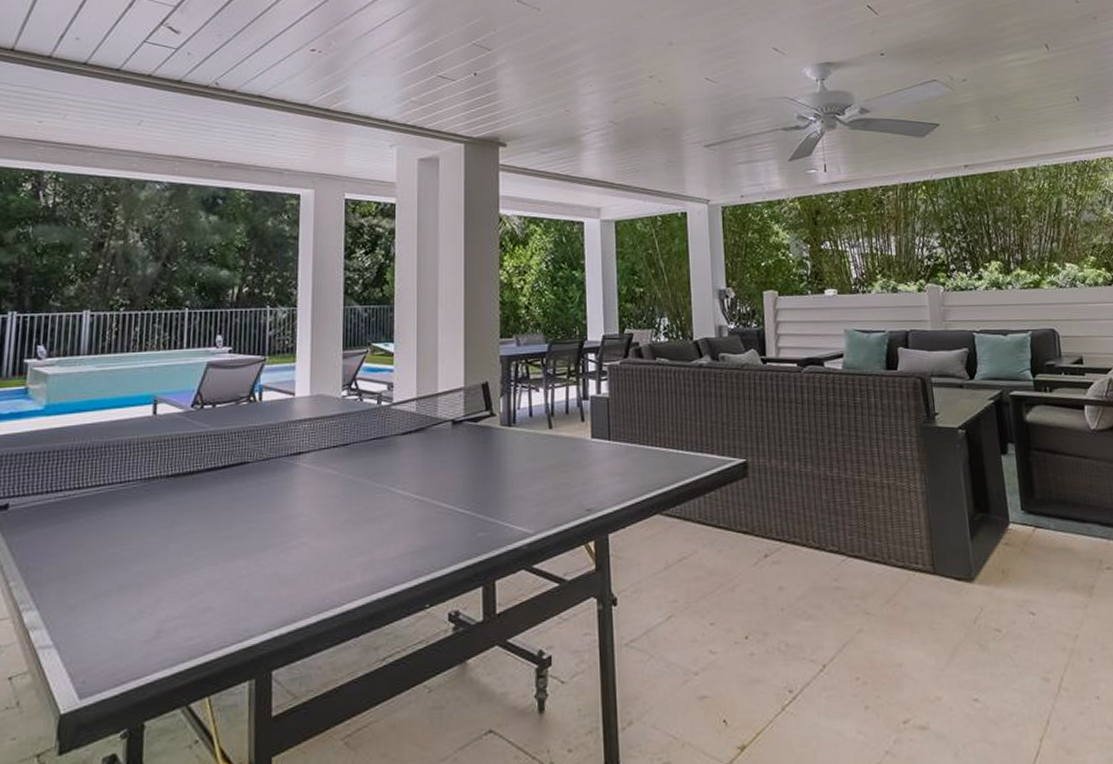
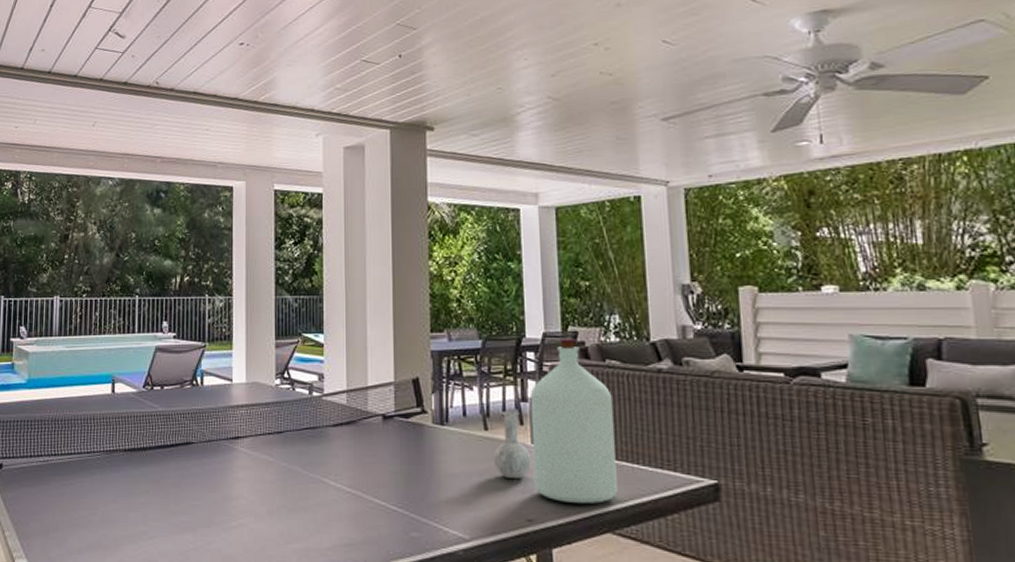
bottle: none [557,339,665,491] -> present [494,337,618,505]

